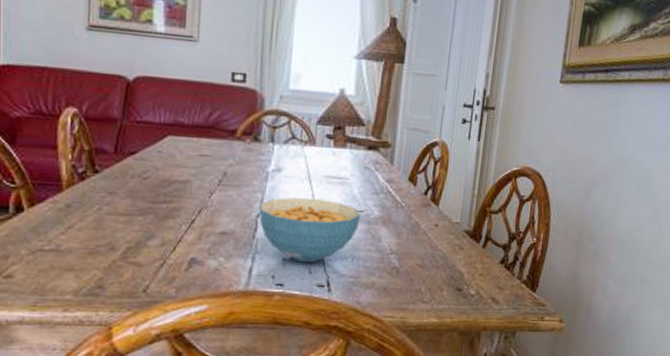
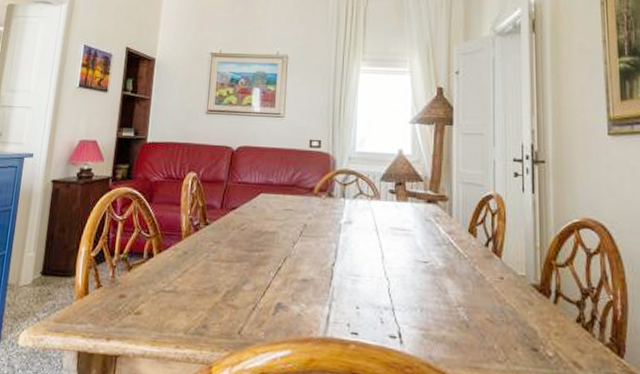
cereal bowl: present [259,197,361,263] -> none [334,248,426,313]

